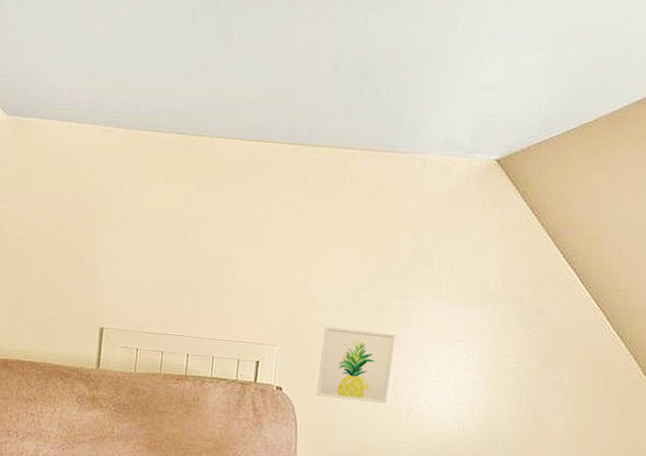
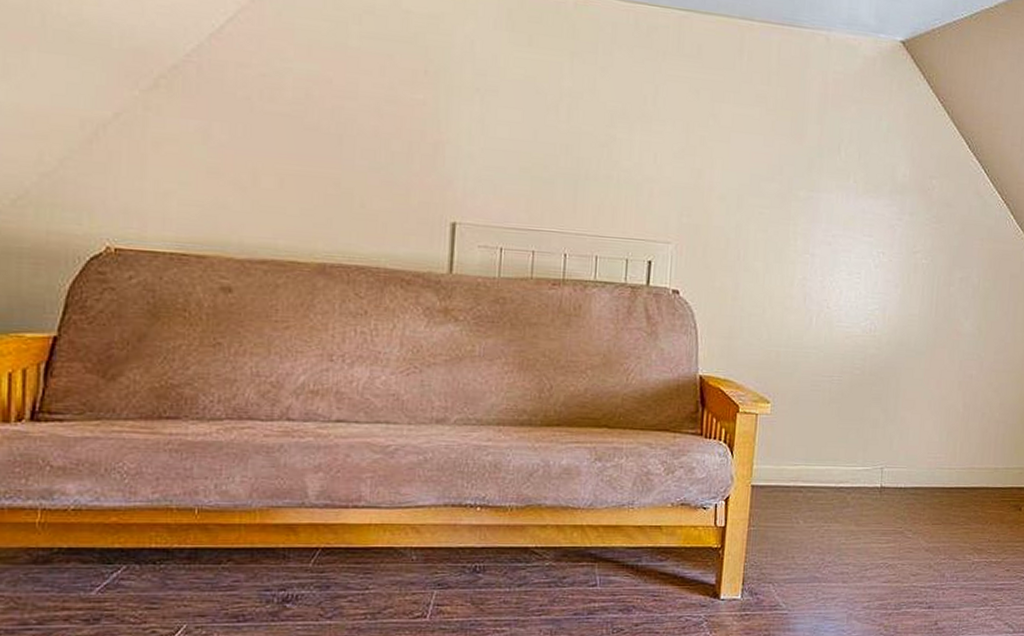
wall art: present [316,327,396,404] -> none [718,221,803,307]

